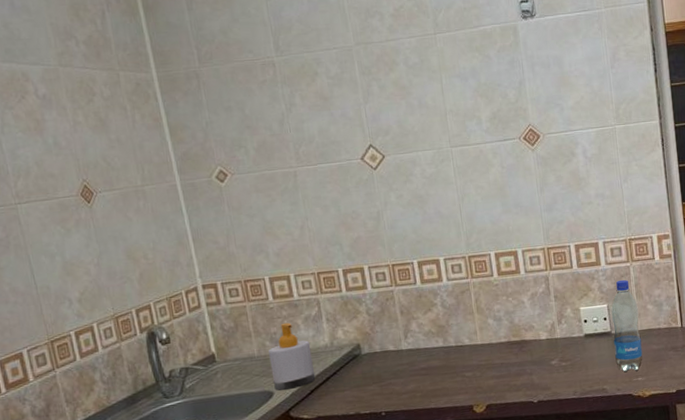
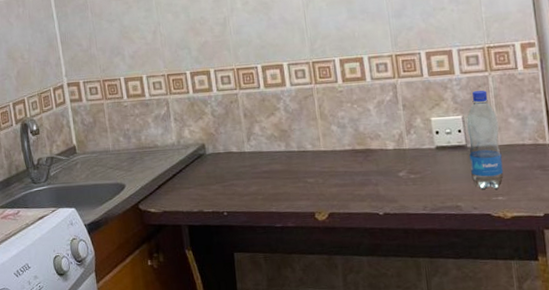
soap bottle: present [269,322,316,391] -> none [122,120,163,185]

